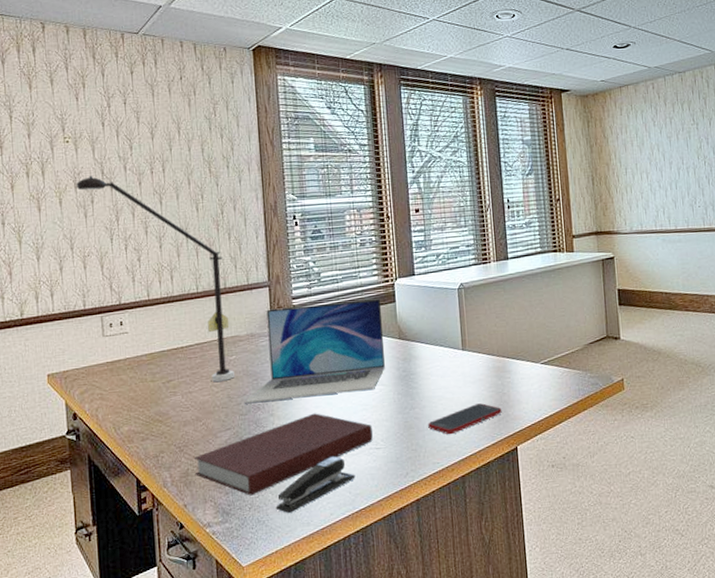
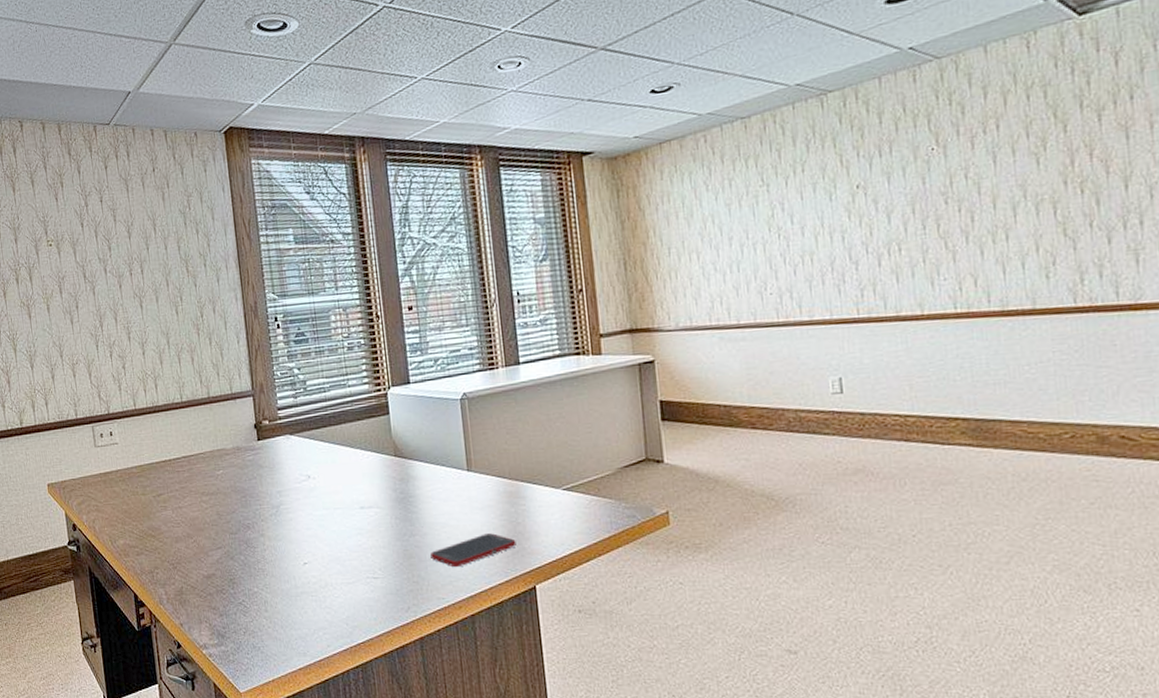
desk lamp: present [77,175,235,382] -> none [61,279,223,497]
notebook: present [193,413,373,496] -> none [187,535,370,620]
laptop: present [244,298,386,404] -> none [233,410,380,522]
stapler: present [275,456,356,514] -> none [270,584,353,642]

